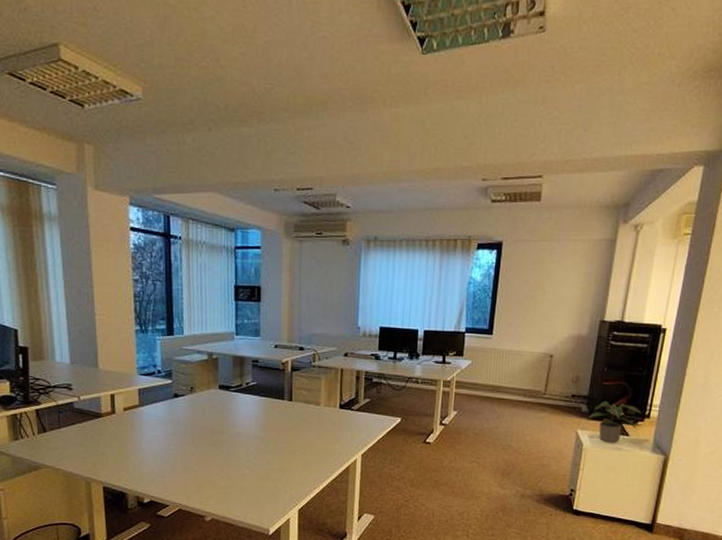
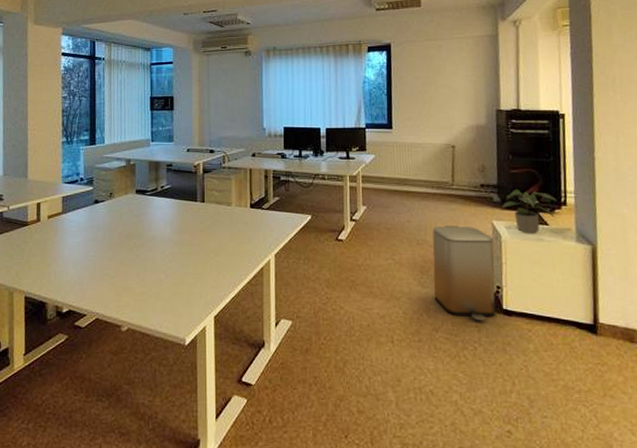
pedal bin: none [511,433,575,519] -> present [432,225,496,321]

